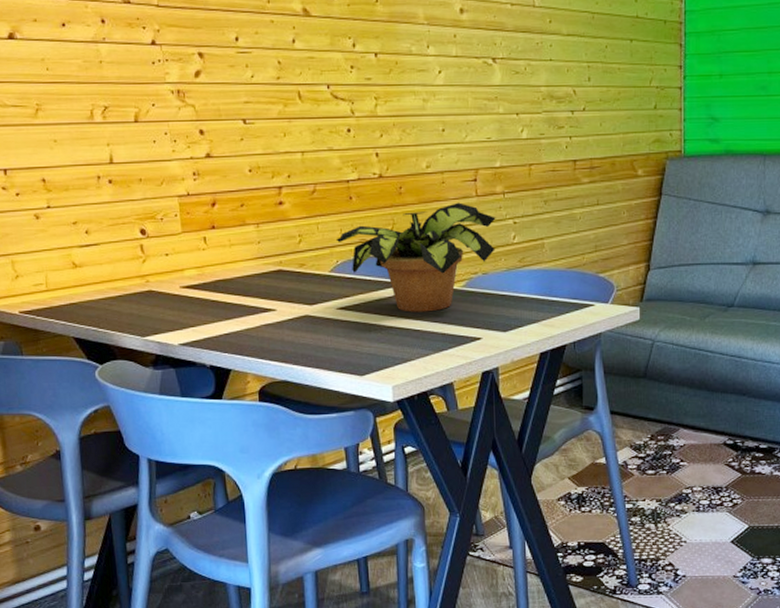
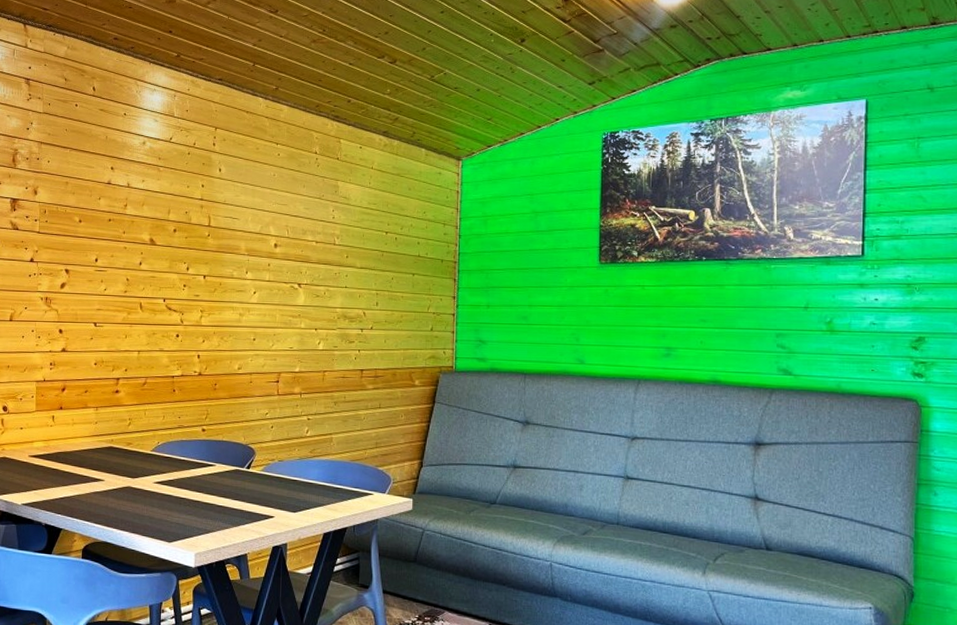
flower pot: present [336,202,496,312] -> none [159,399,293,491]

